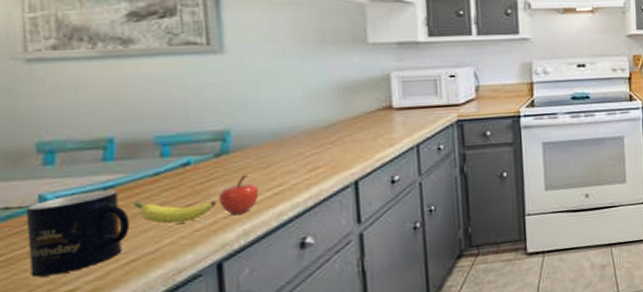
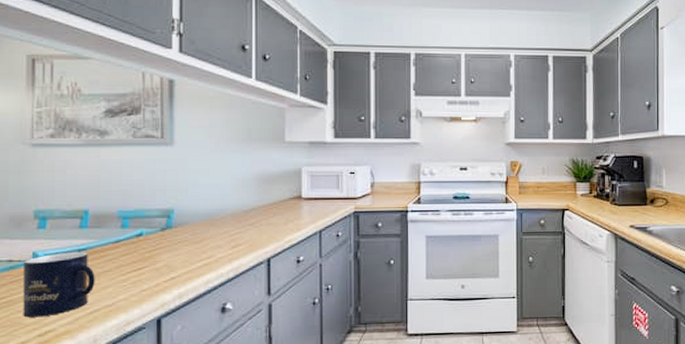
fruit: present [134,173,260,224] -> none [99,246,193,283]

